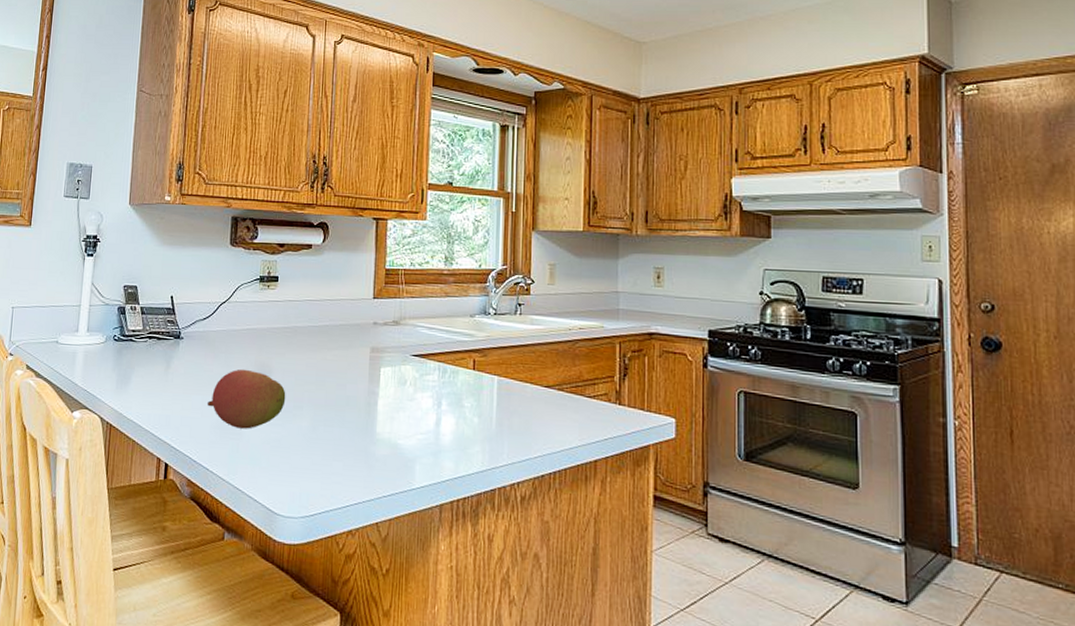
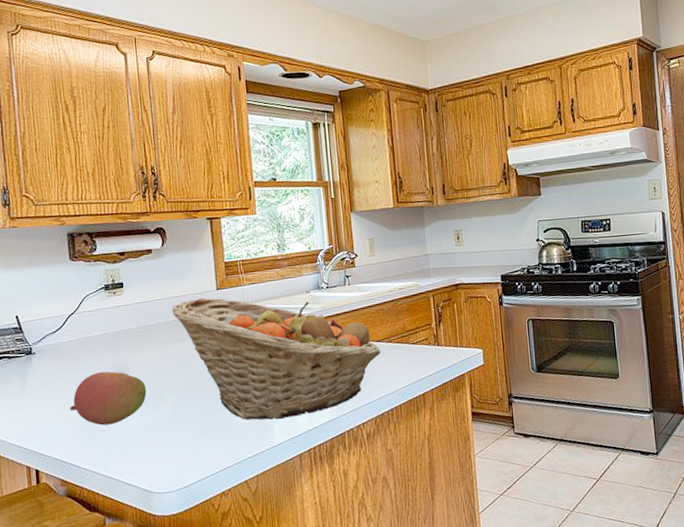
fruit basket: none [324,305,549,459] -> present [172,297,381,420]

